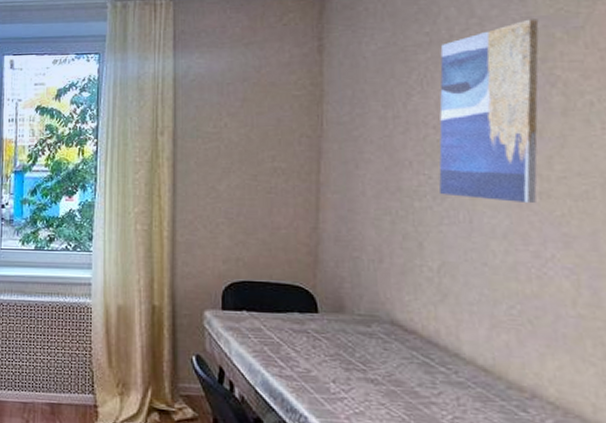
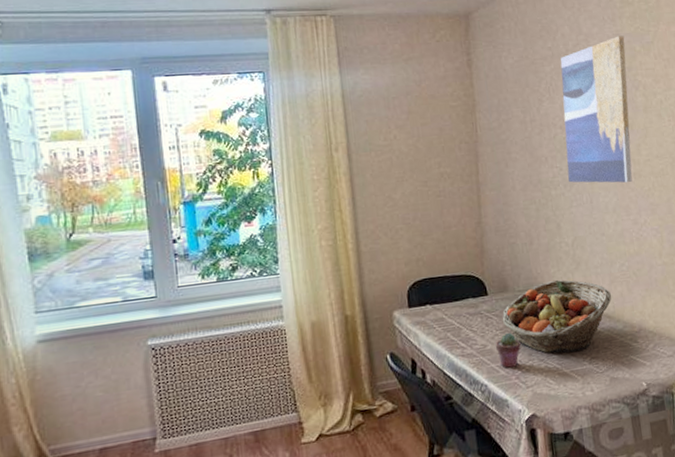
potted succulent: none [323,361,356,404] -> present [496,332,521,368]
fruit basket: none [334,311,492,406] -> present [502,279,612,354]

